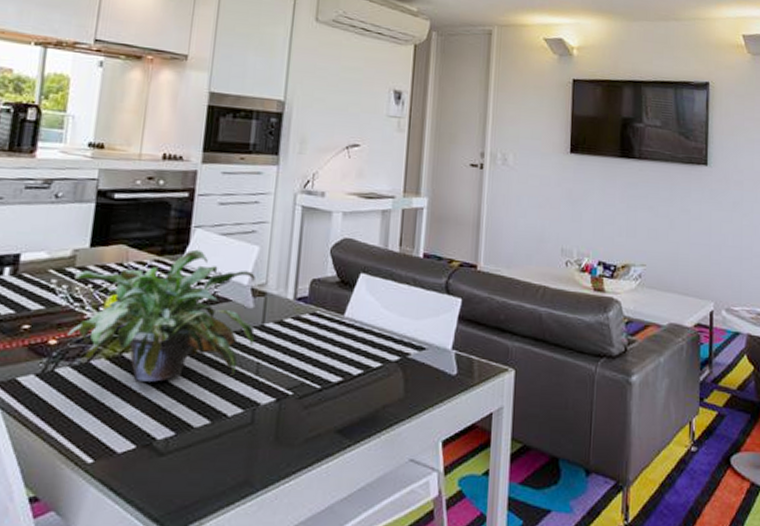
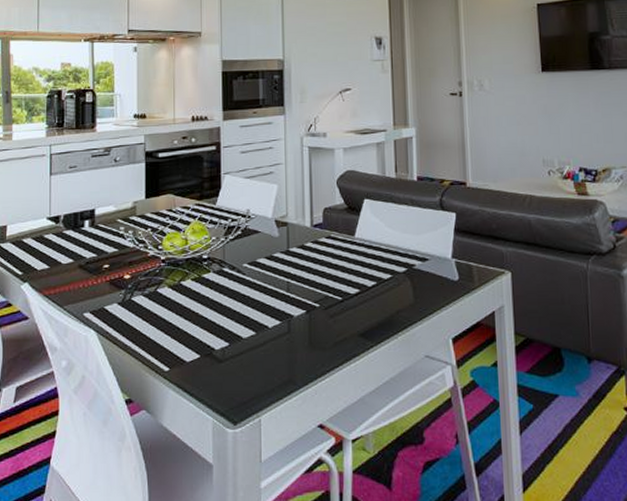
potted plant: present [67,249,255,382] -> none [137,192,282,303]

